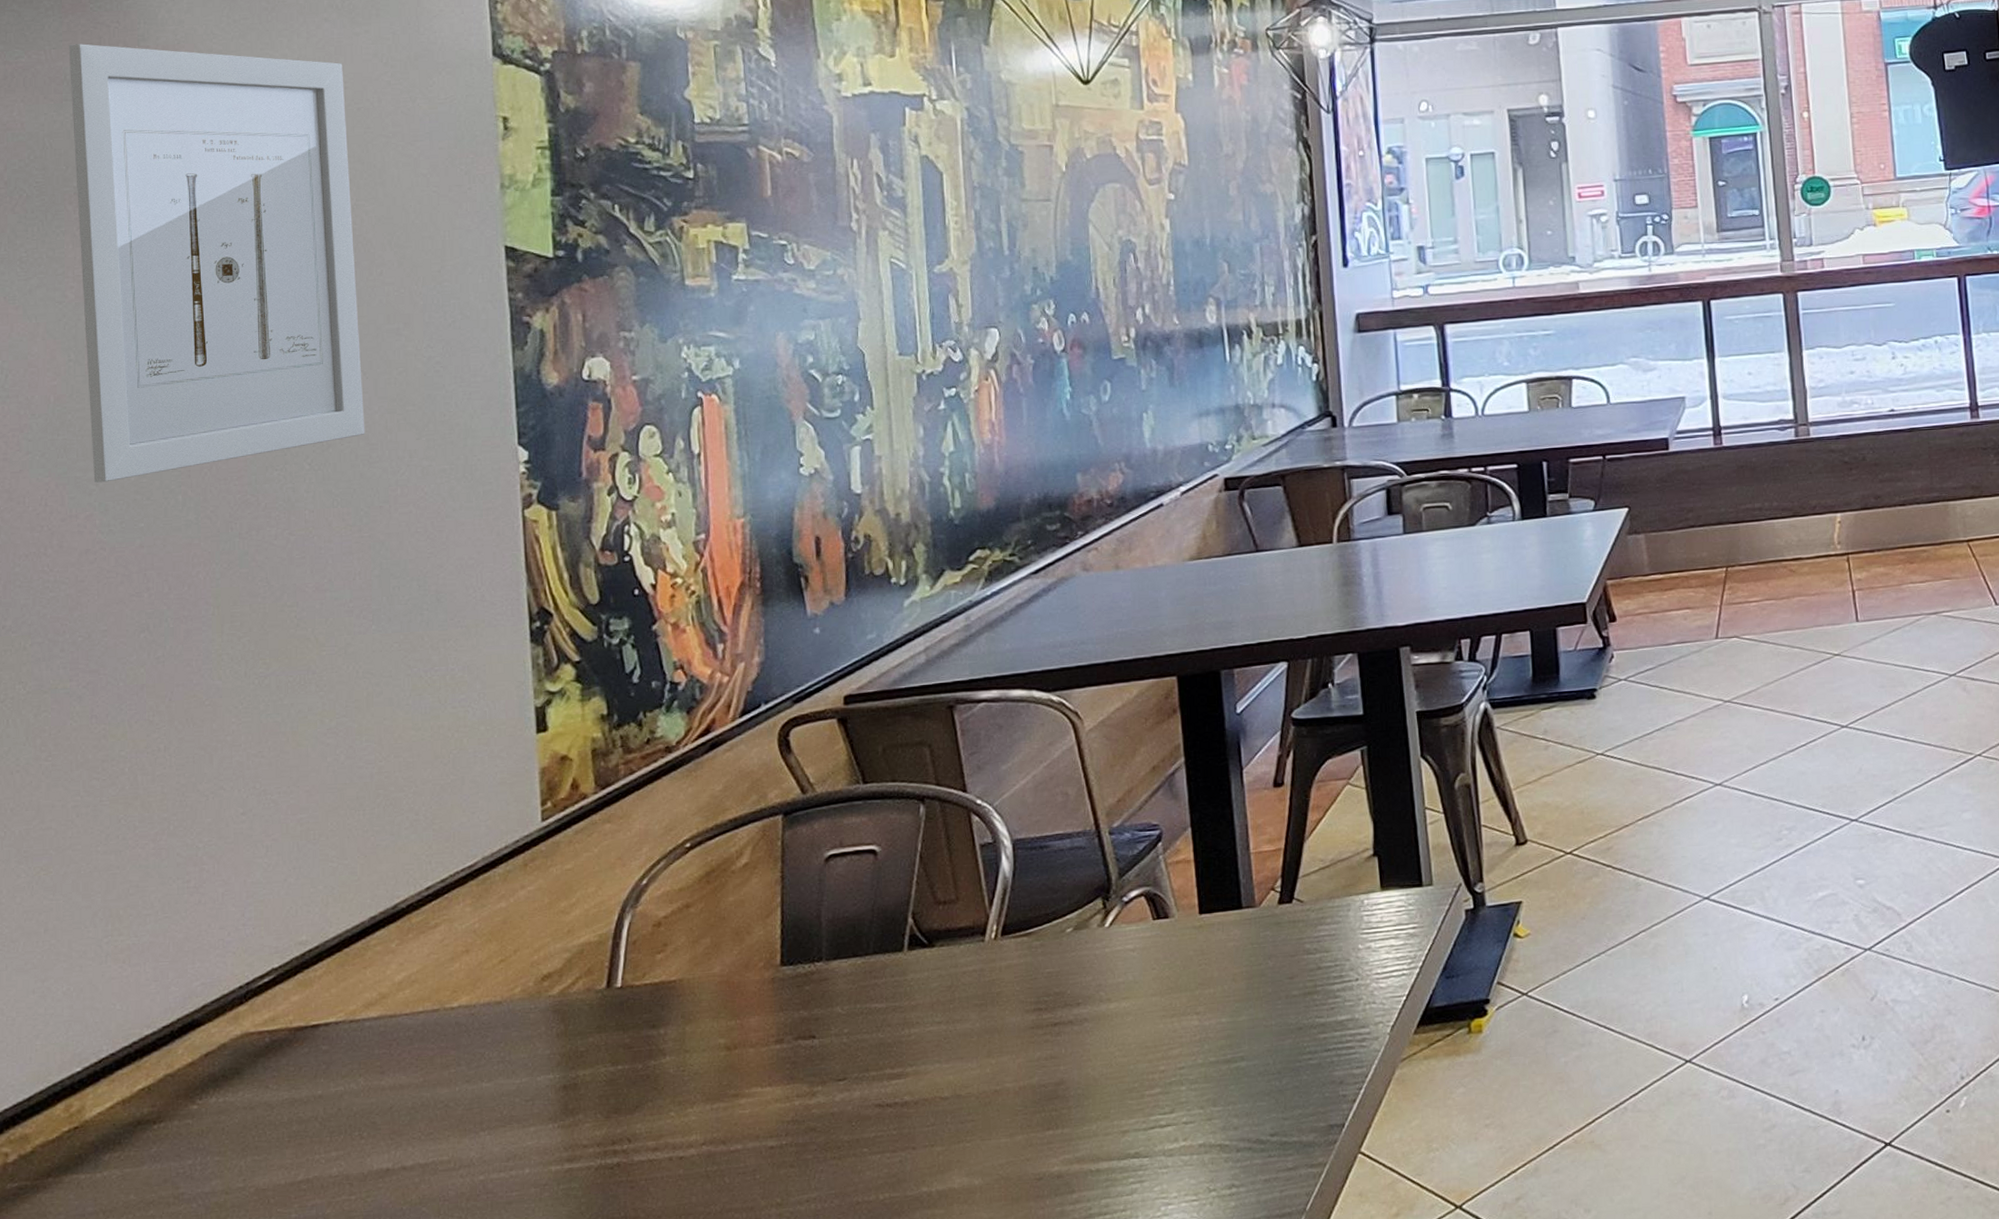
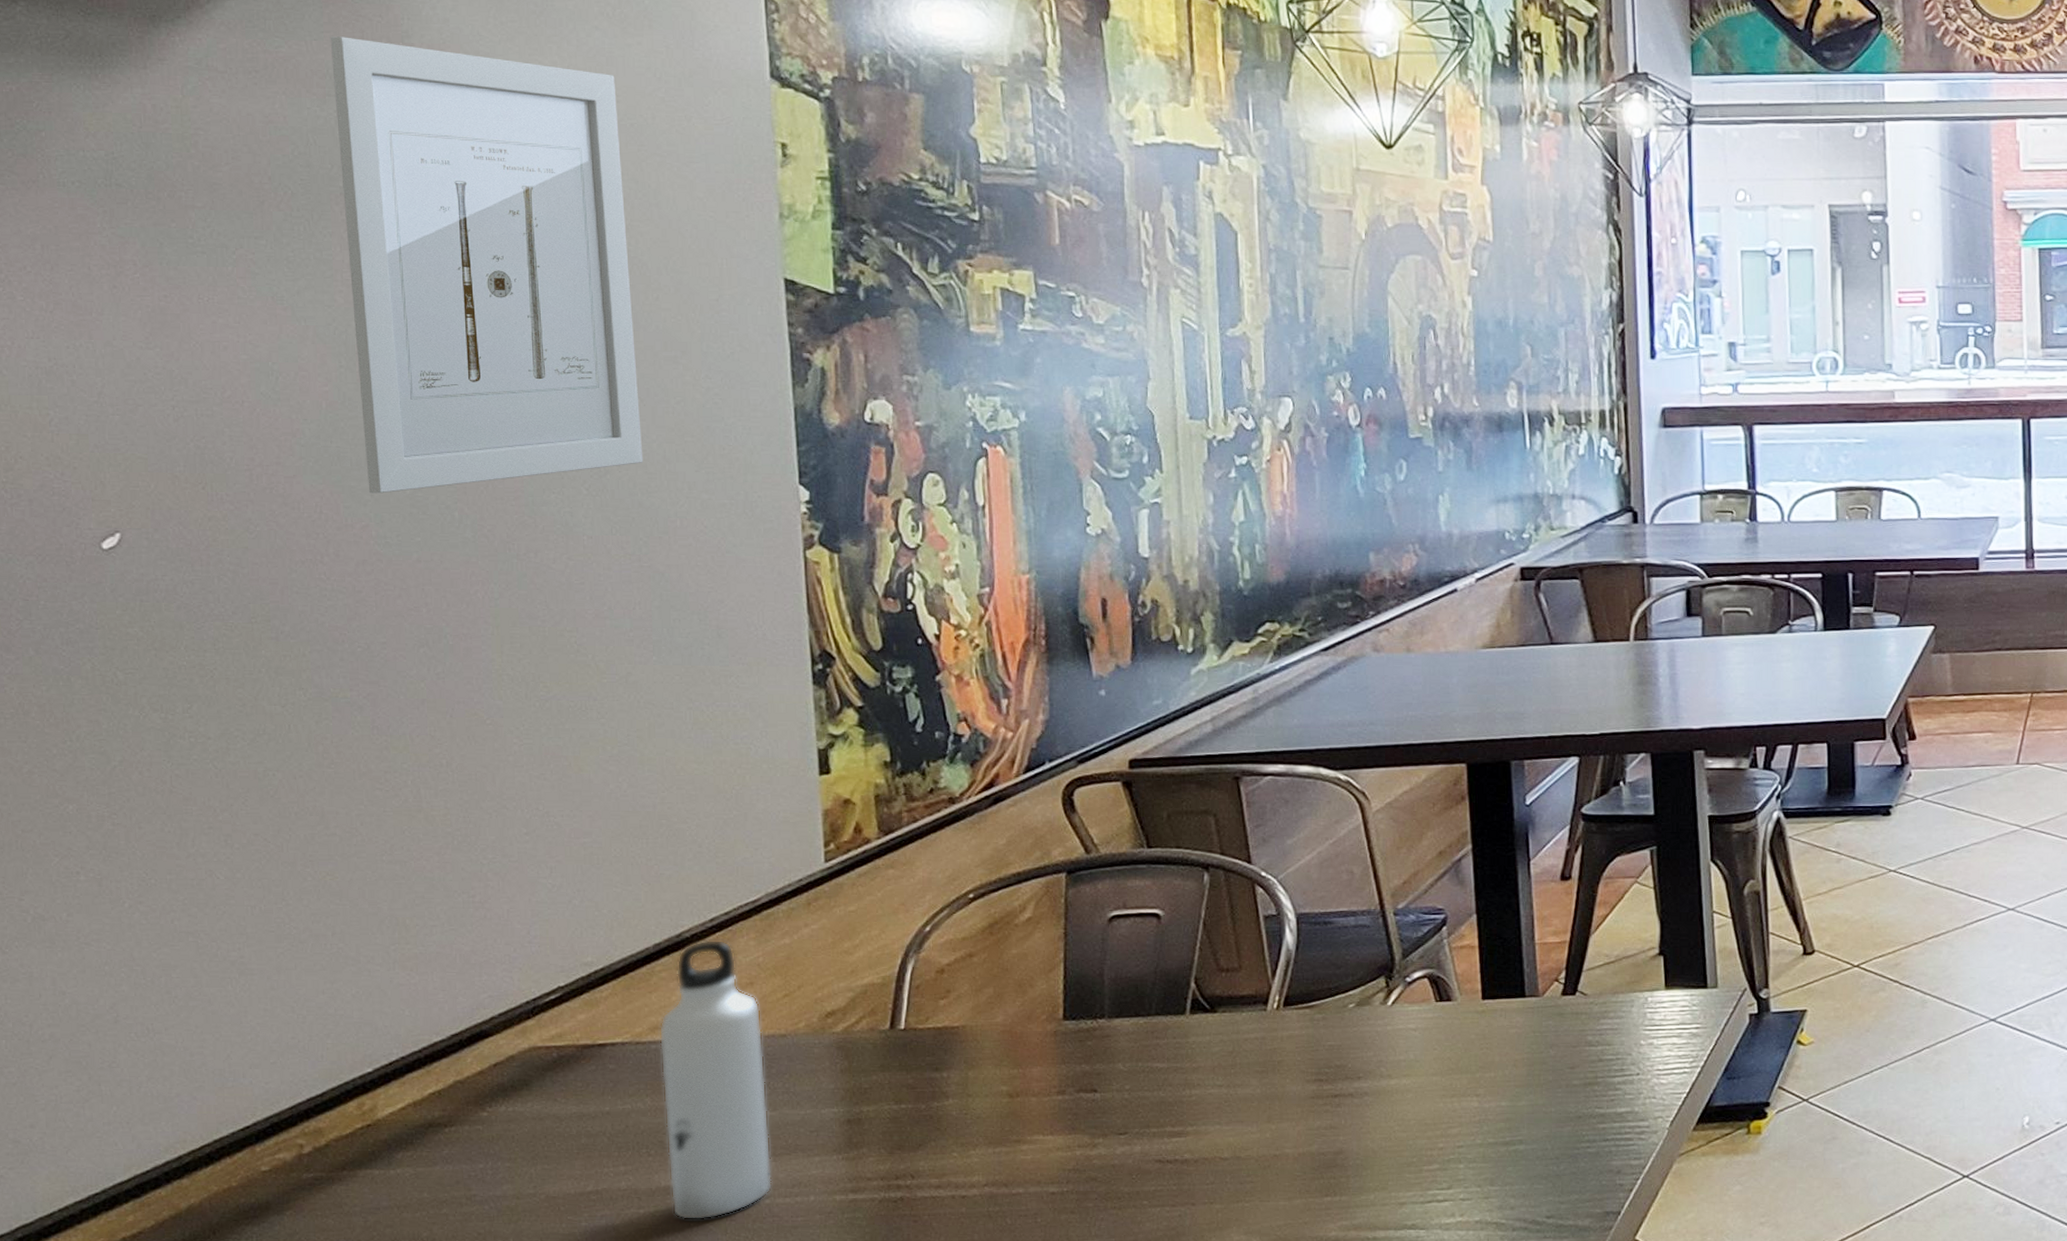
water bottle: none [373,908,487,1204] -> present [659,939,773,1220]

